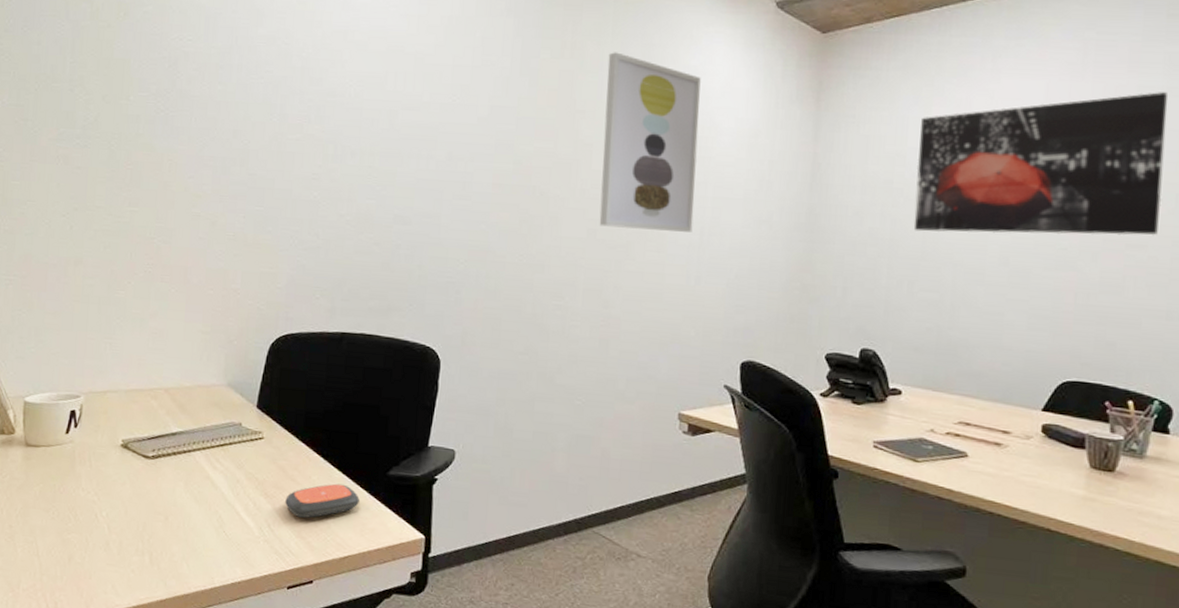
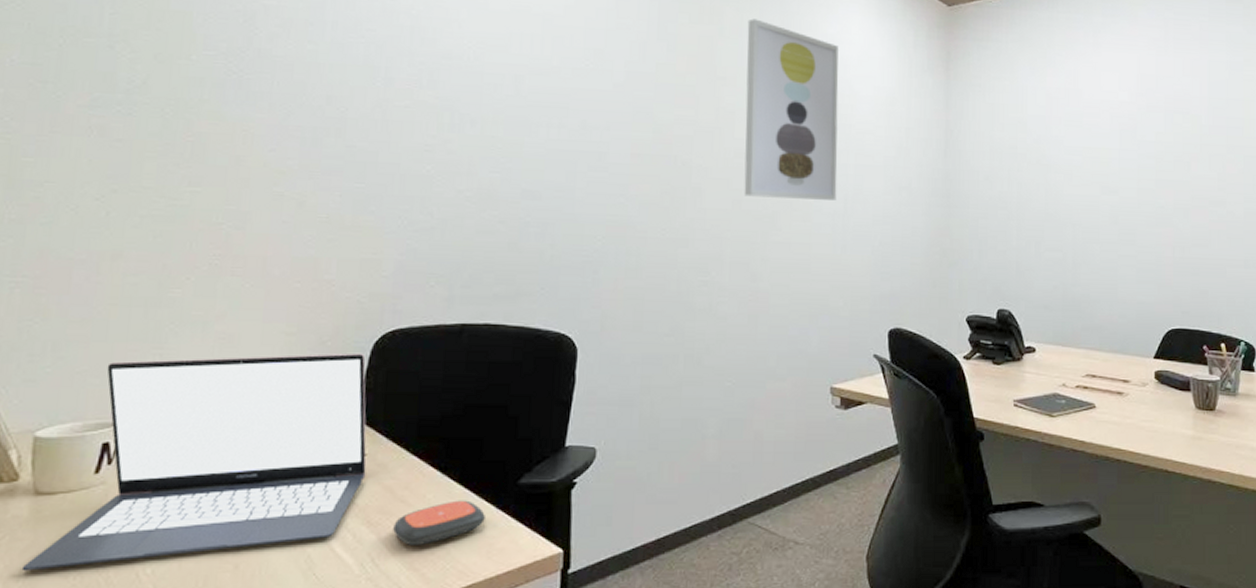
laptop: none [18,346,265,504] -> present [21,353,367,572]
wall art: present [913,92,1168,236] -> none [1036,66,1234,194]

